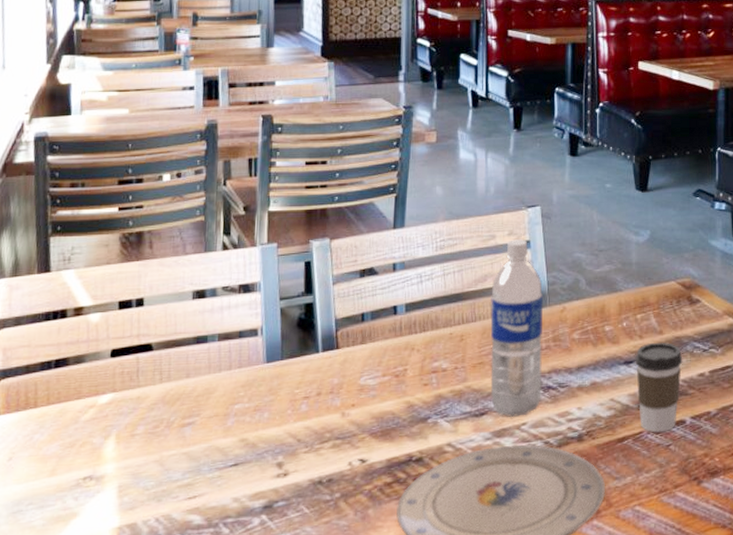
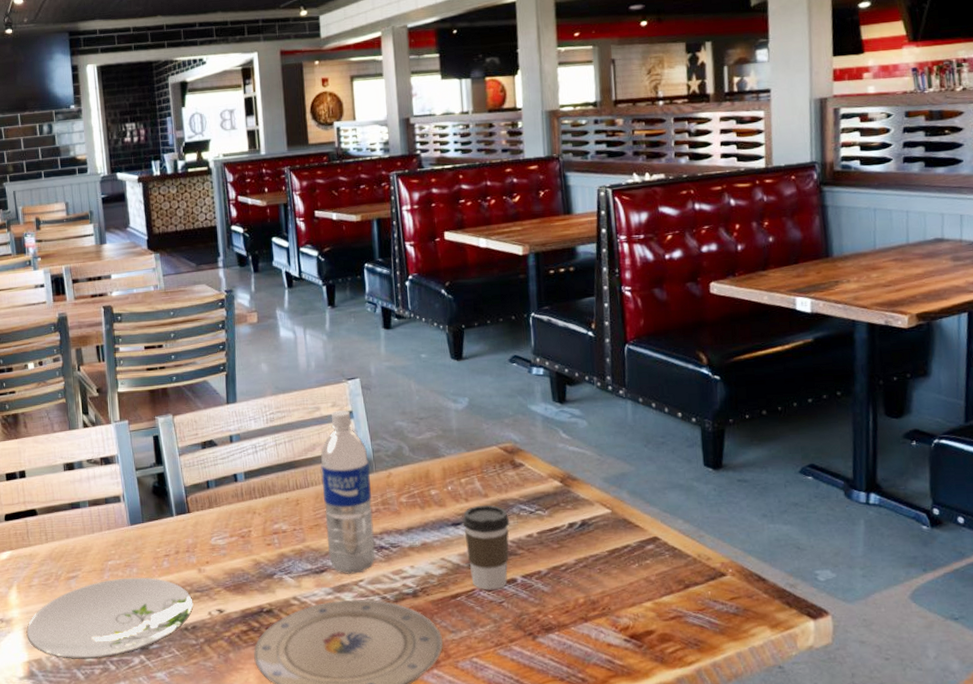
plate: none [121,422,332,523] -> present [26,577,194,659]

